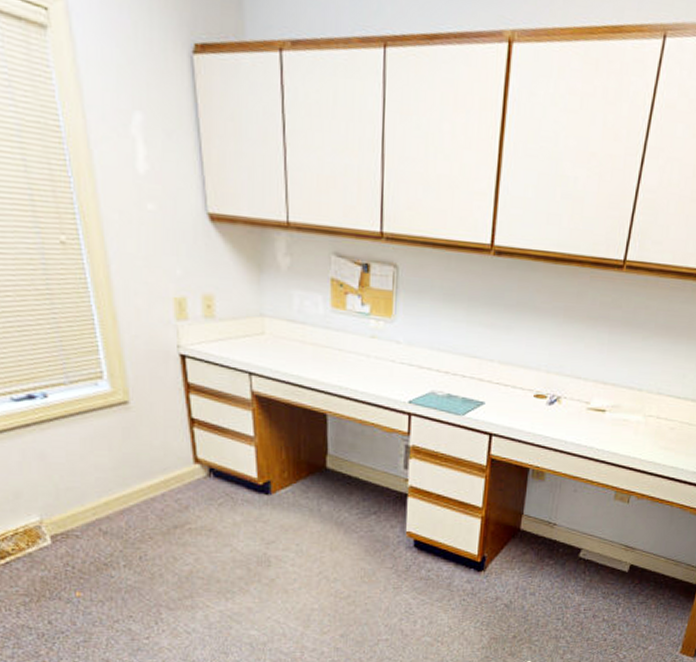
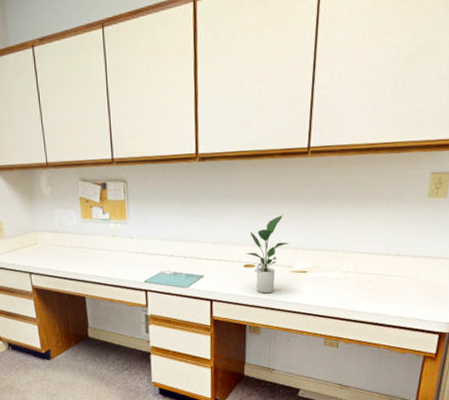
potted plant: none [539,338,590,433] -> present [247,215,290,294]

